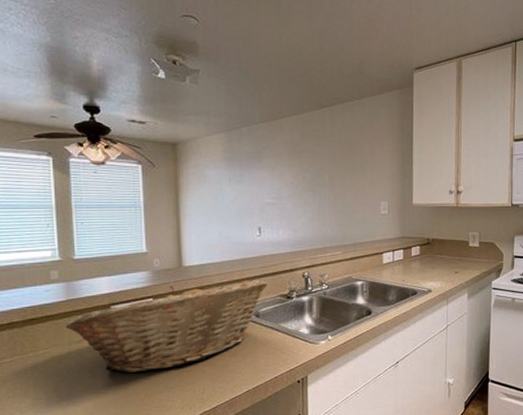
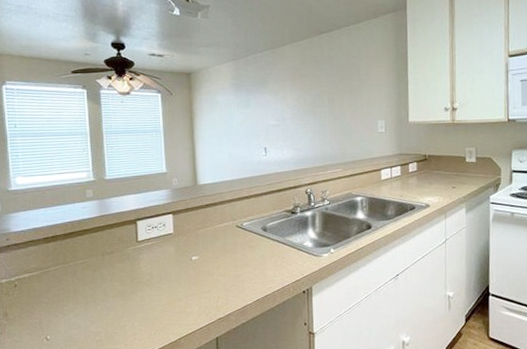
fruit basket: present [65,279,268,373] -> none [99,196,274,282]

